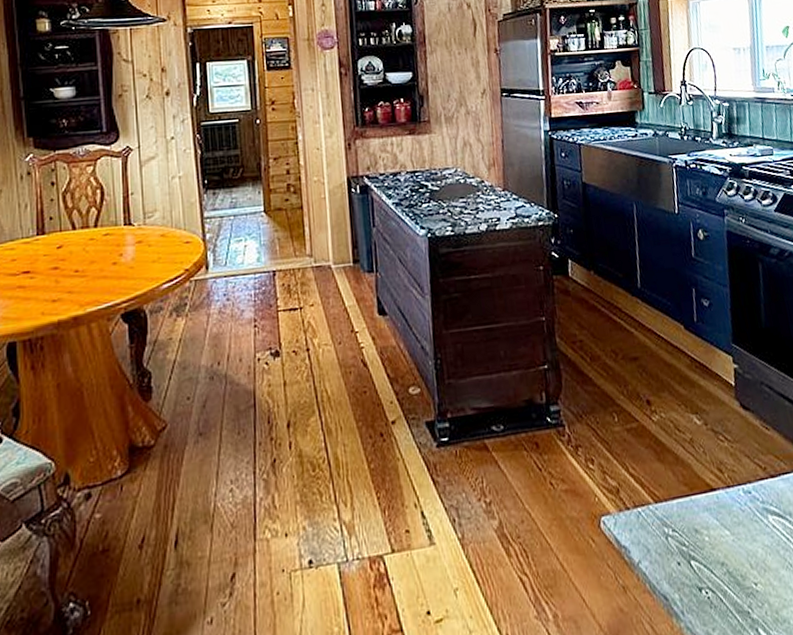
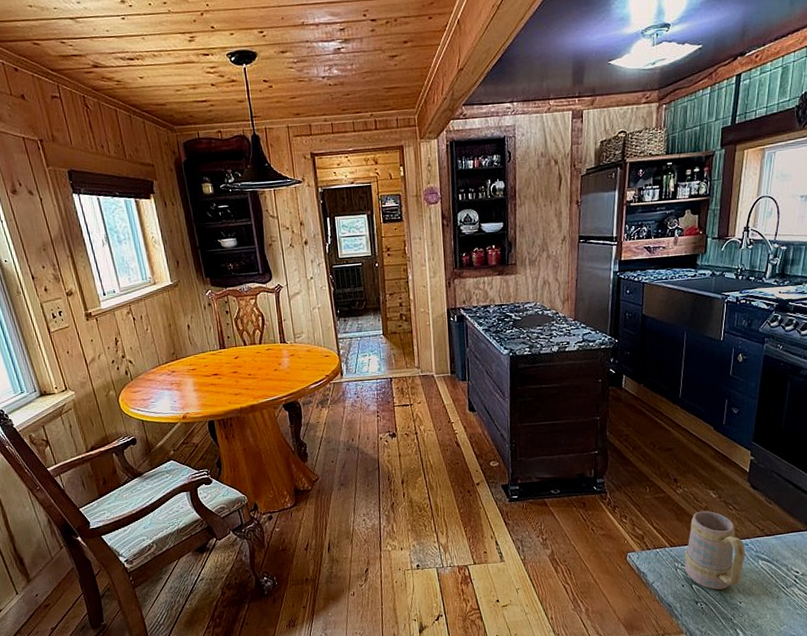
mug: none [675,444,752,566] -> present [684,510,746,590]

